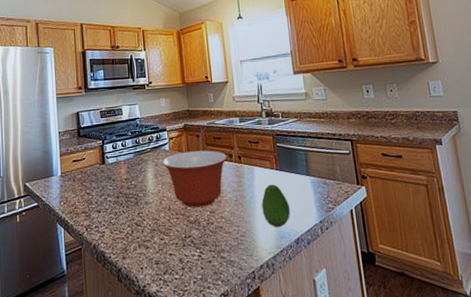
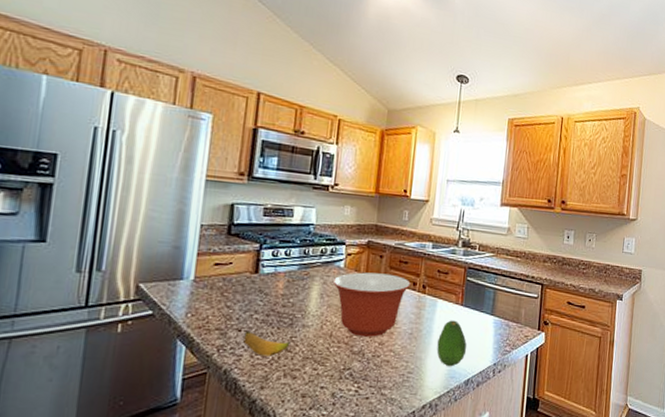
banana: none [103,211,139,231] -> present [243,330,291,356]

